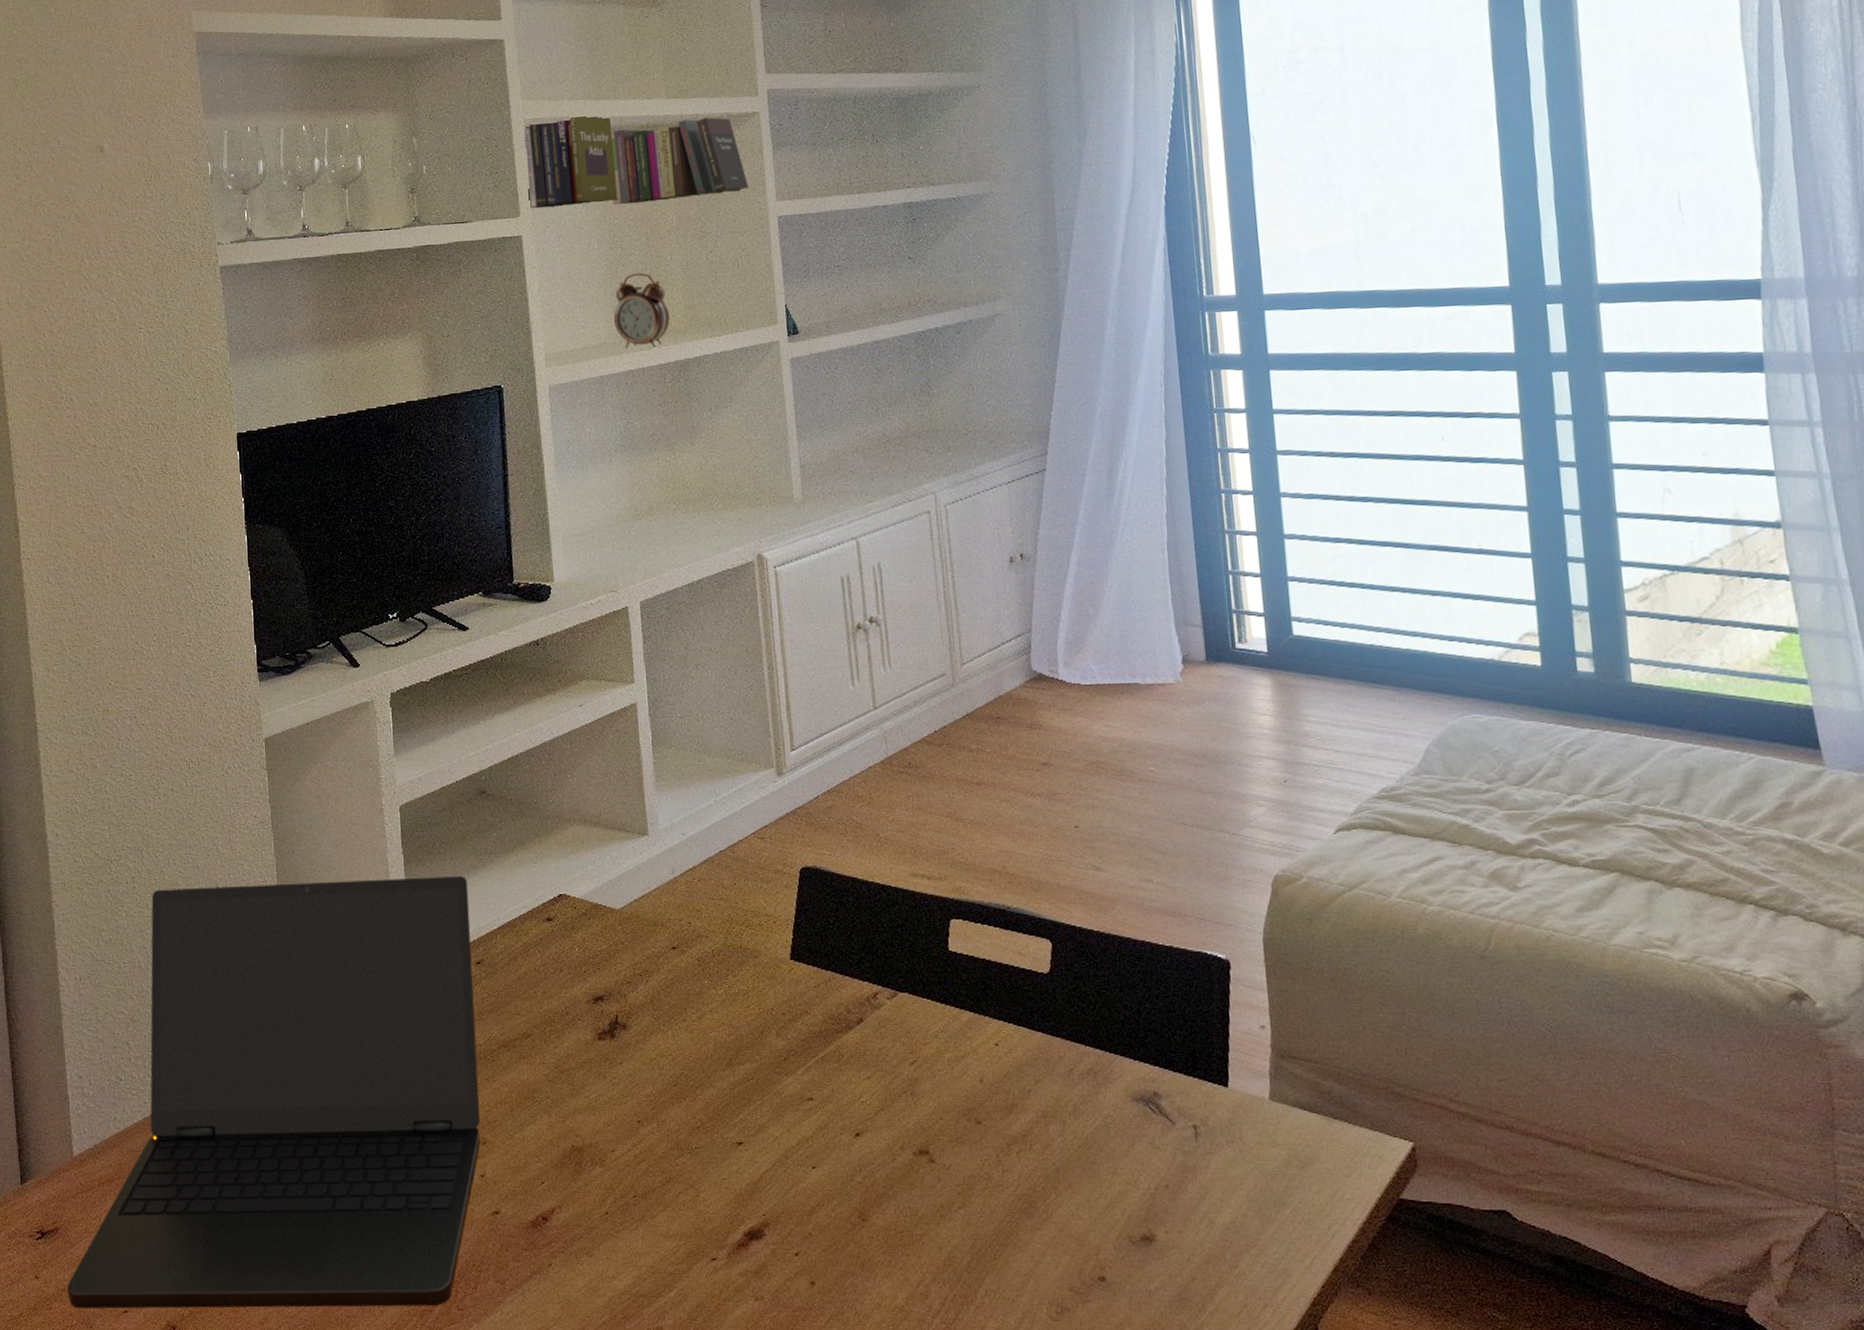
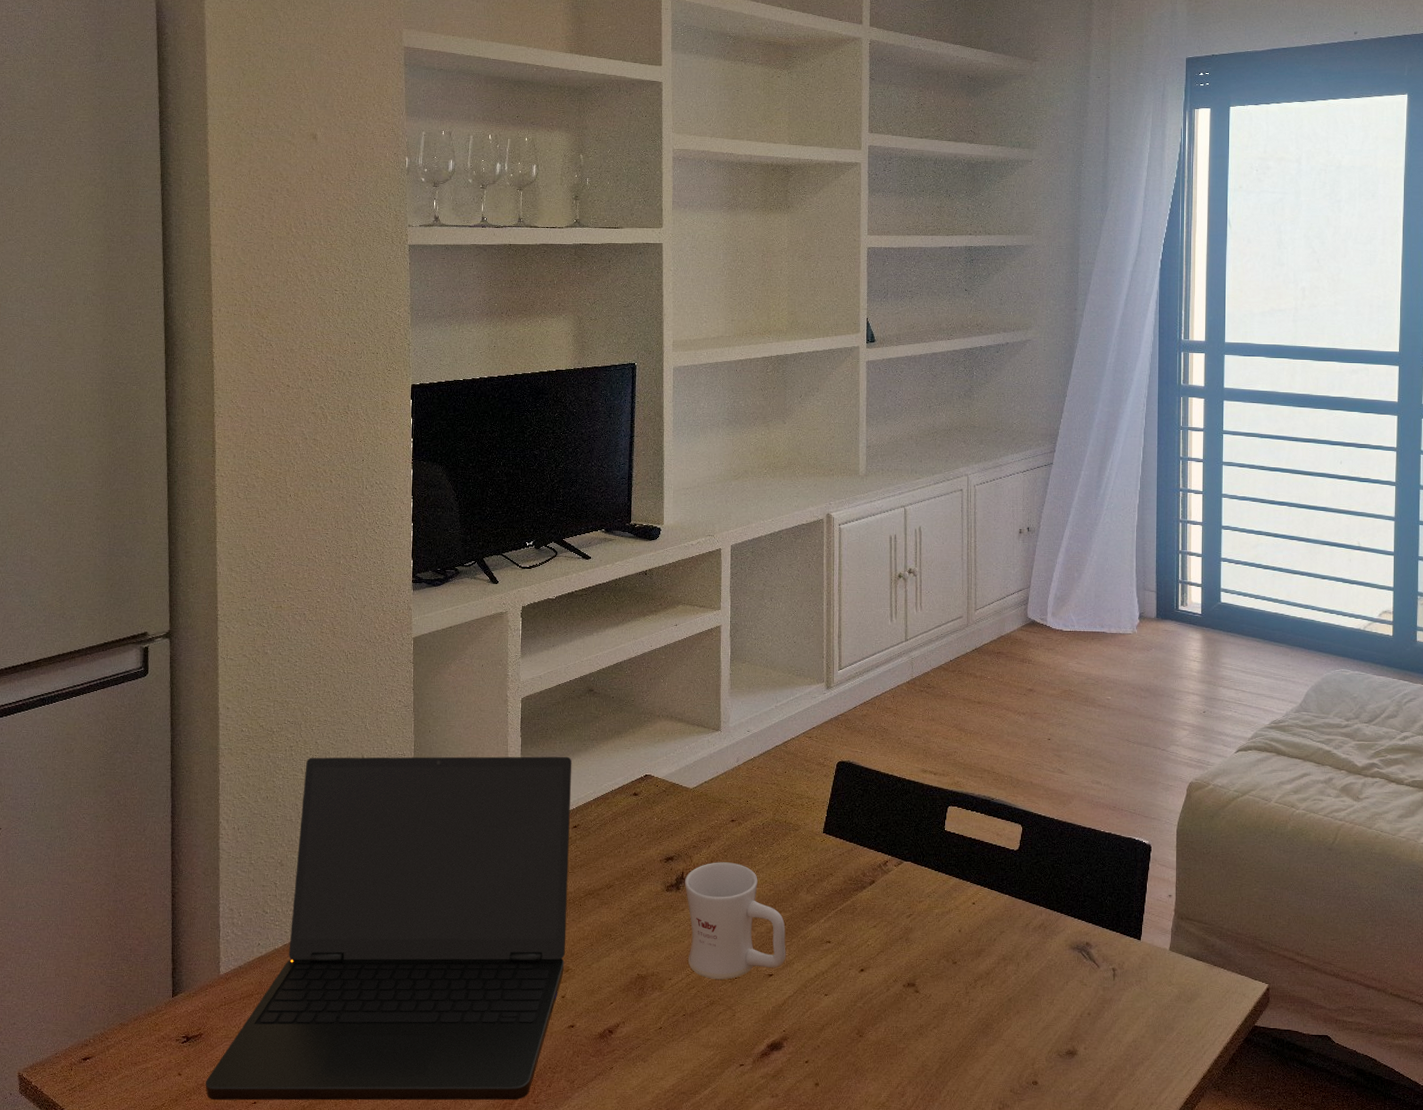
books: present [523,116,618,209] -> none [670,152,743,223]
books: present [612,117,748,205] -> none [739,163,847,227]
alarm clock: present [614,272,670,349] -> none [731,282,775,344]
mug: none [619,1001,758,1150] -> present [684,862,786,980]

